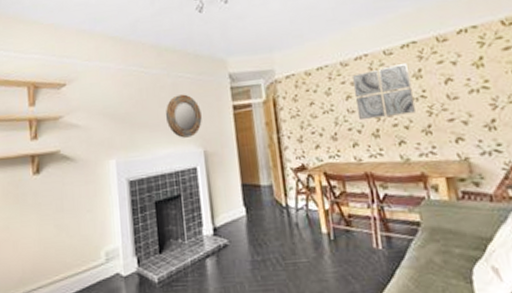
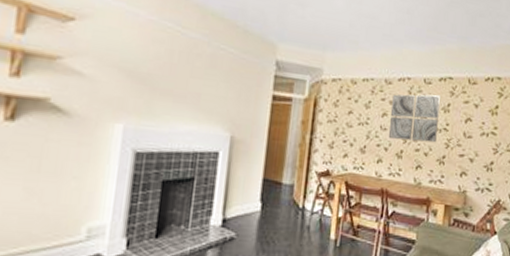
home mirror: present [165,94,202,138] -> none [195,68,238,119]

